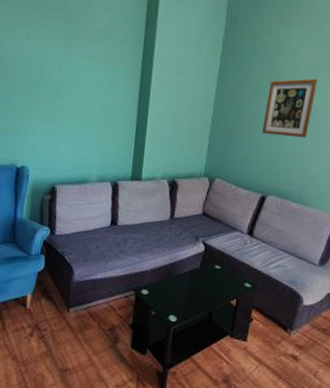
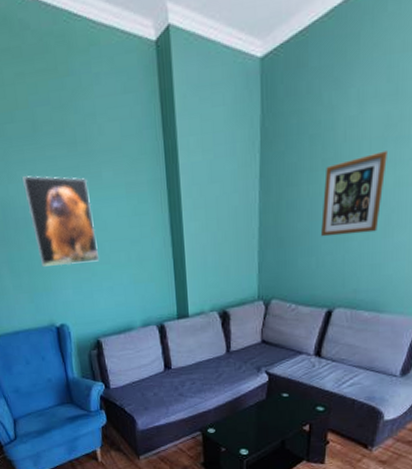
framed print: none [16,35,75,117] -> present [22,175,99,267]

